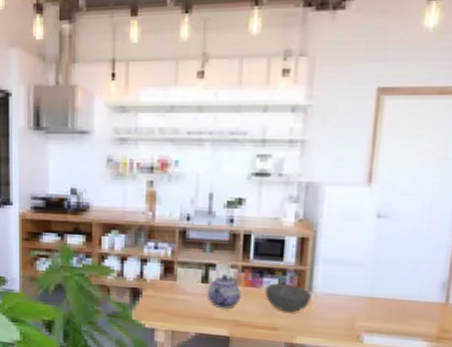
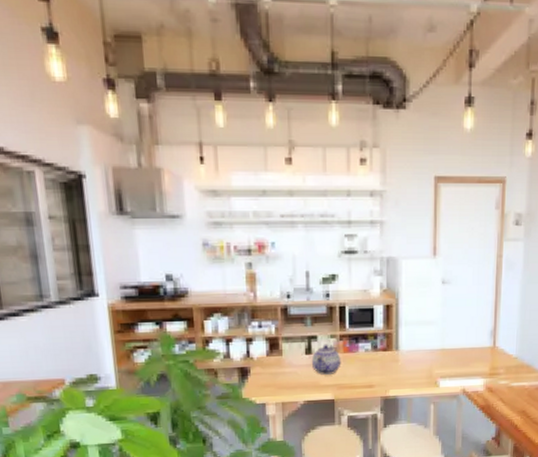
bowl: present [265,282,311,313] -> none [361,345,398,371]

